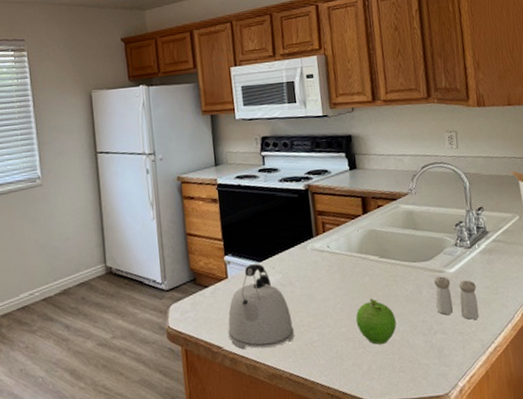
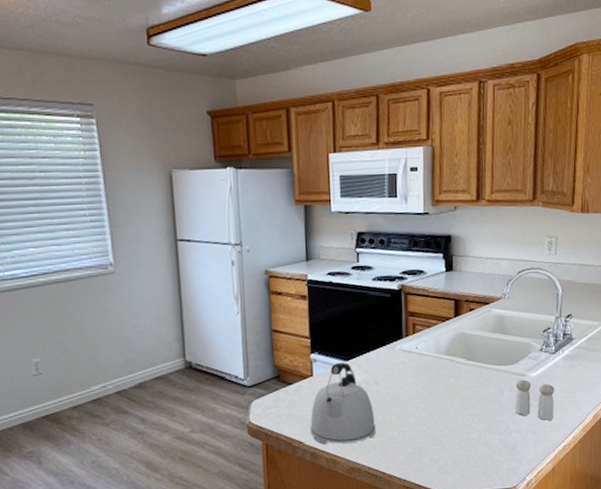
fruit: present [355,298,397,345] -> none [437,398,475,442]

